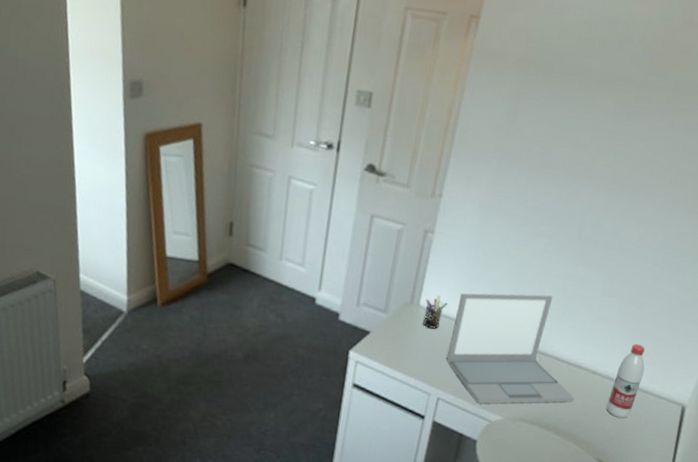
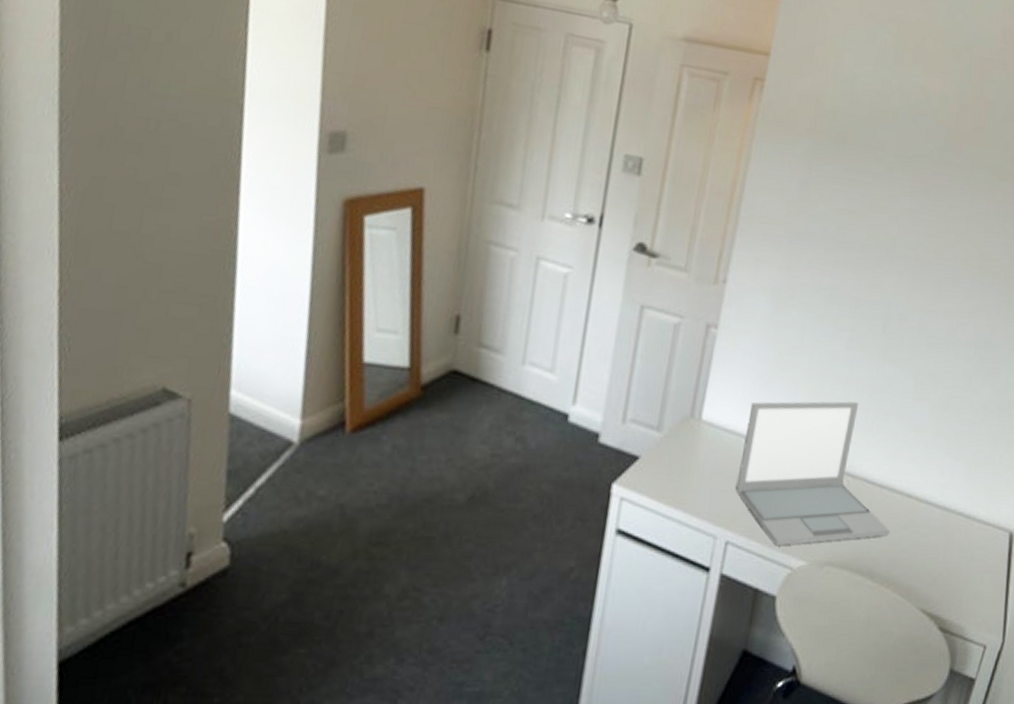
pen holder: present [423,295,448,329] -> none [706,406,736,450]
water bottle: present [606,344,645,418] -> none [926,458,966,553]

